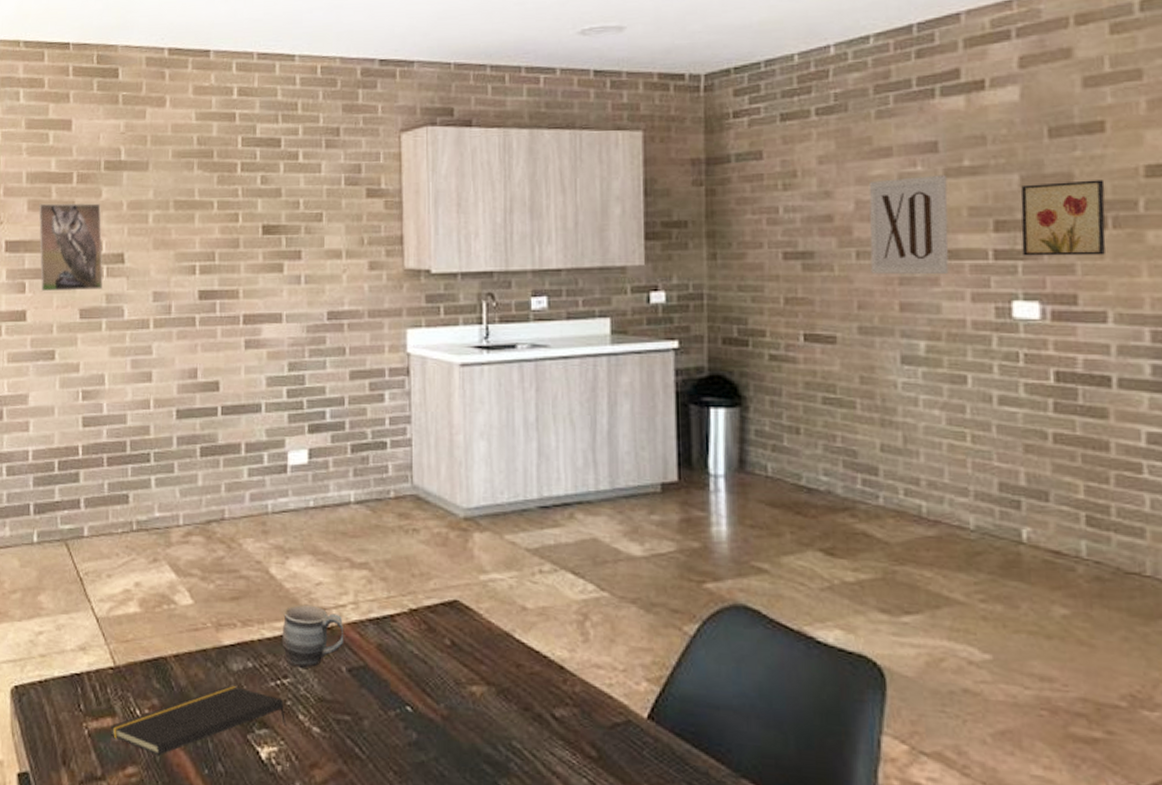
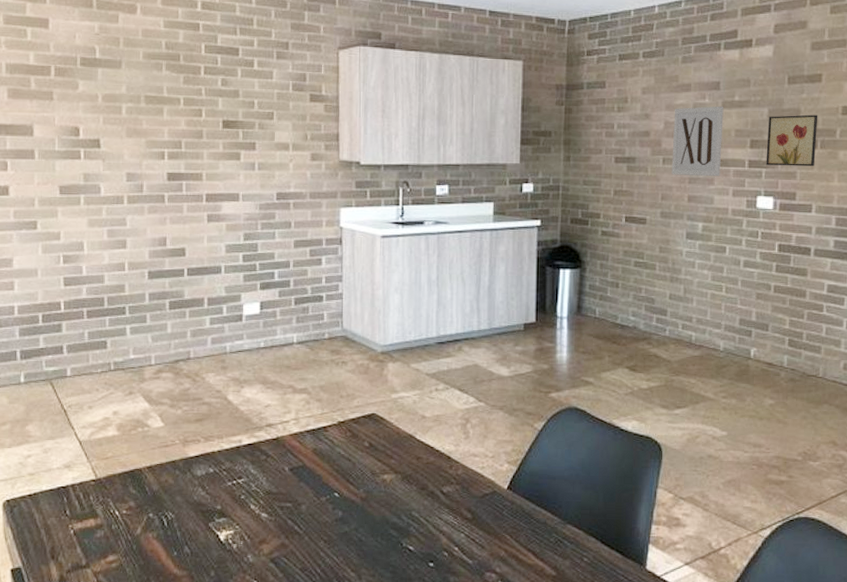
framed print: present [39,202,103,292] -> none [18,92,81,171]
notepad: present [109,684,287,755] -> none [92,486,241,545]
mug: present [281,604,344,669] -> none [237,422,287,471]

